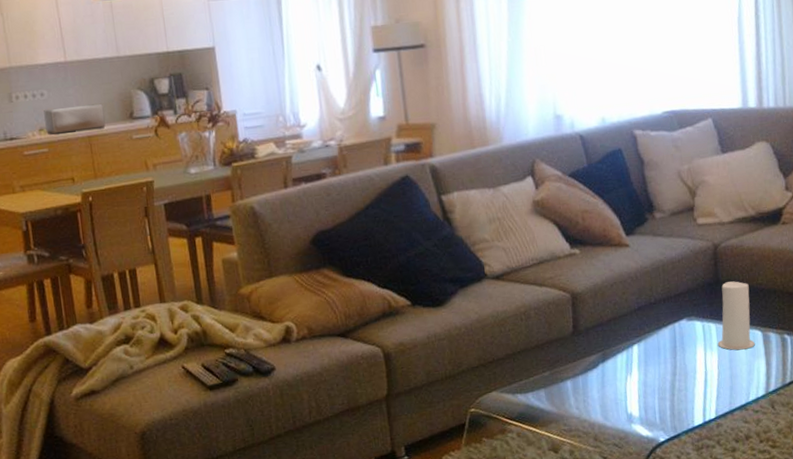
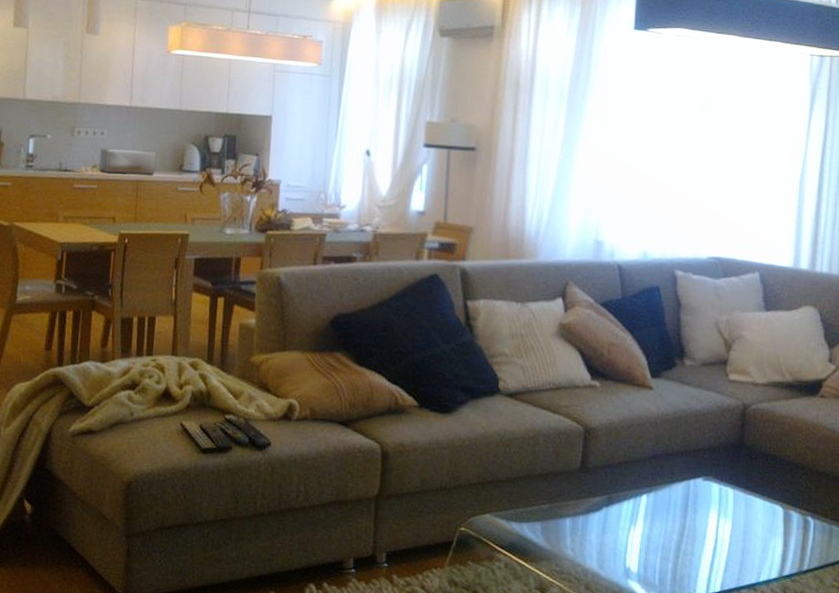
candle: present [717,281,755,351] -> none [733,447,776,524]

